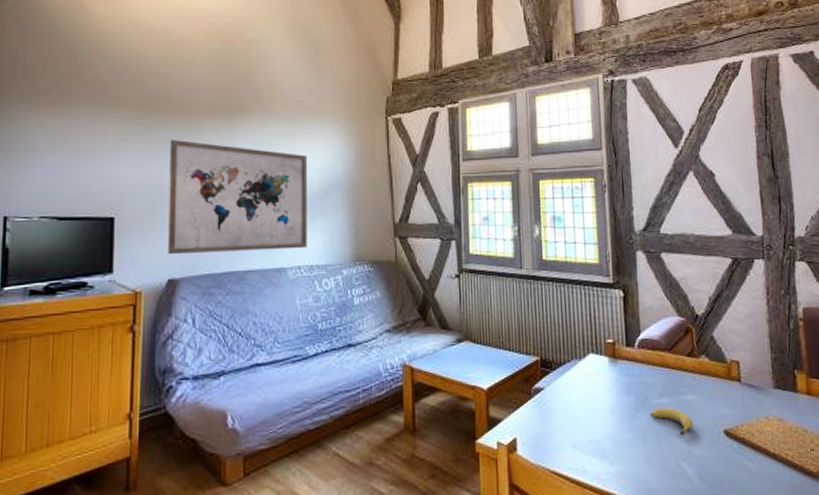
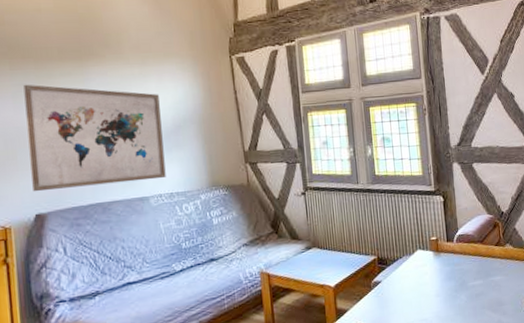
fruit: present [650,407,694,436] -> none [467,287,502,309]

